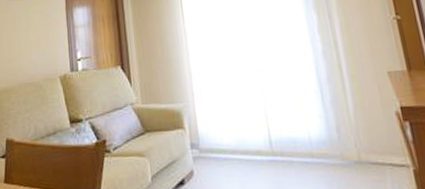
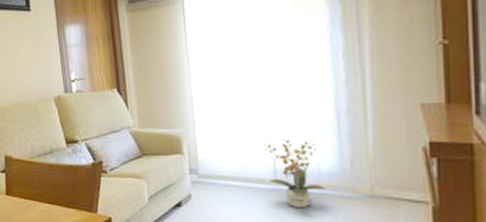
potted plant: none [257,108,318,180] -> present [263,138,326,209]

